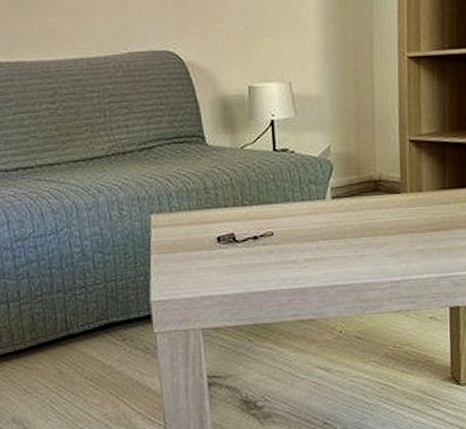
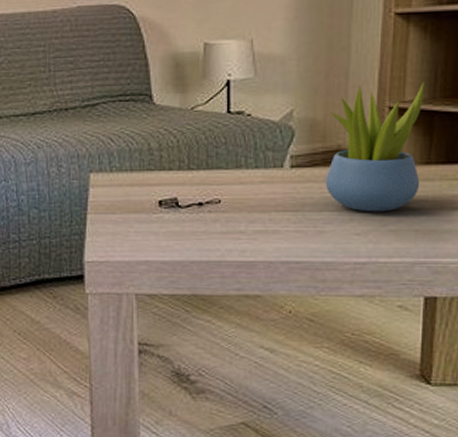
succulent plant: none [361,117,439,235] -> present [325,82,424,212]

